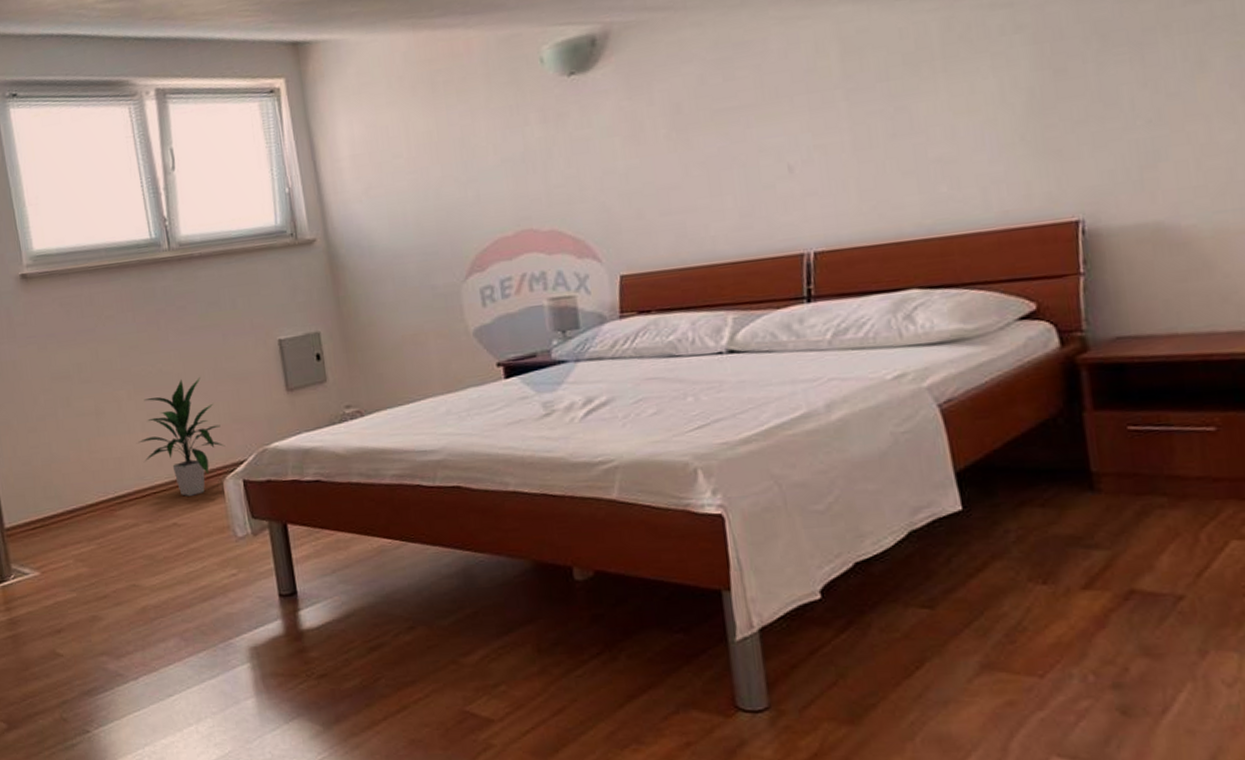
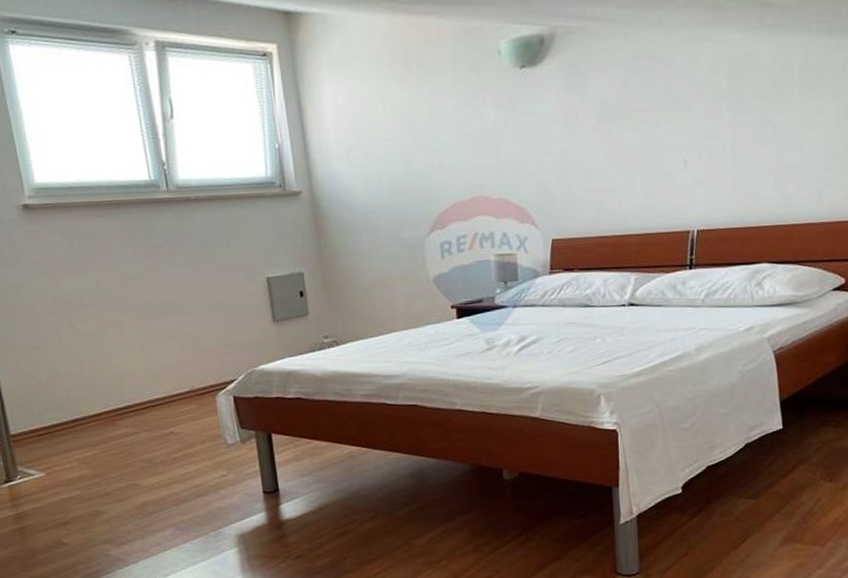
indoor plant: present [138,377,226,496] -> none [138,307,218,409]

